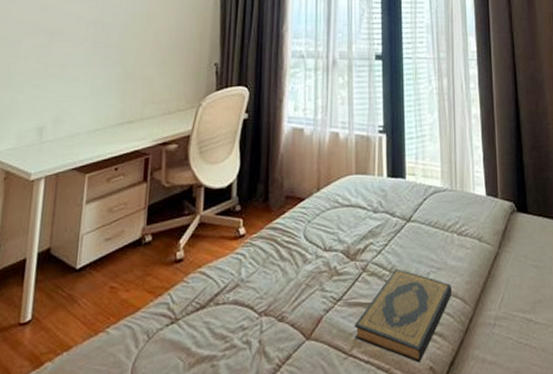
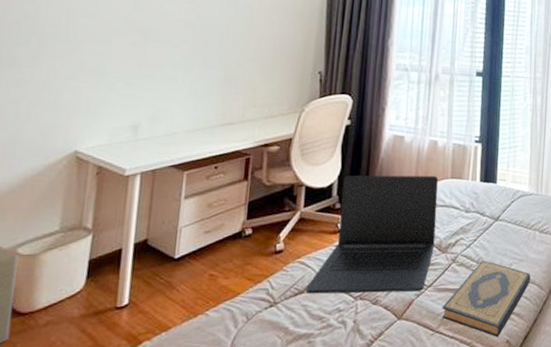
laptop: none [207,172,343,309] -> present [306,176,438,294]

